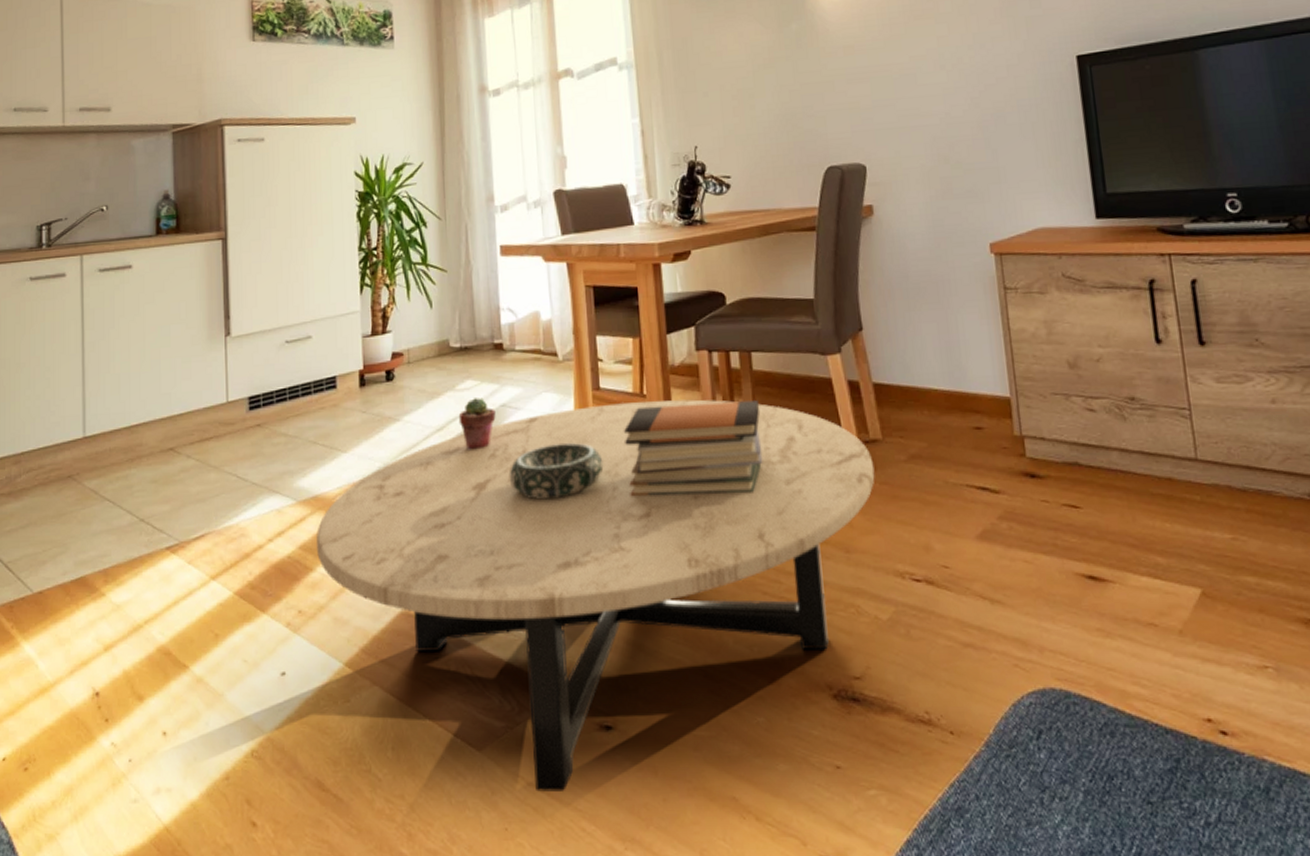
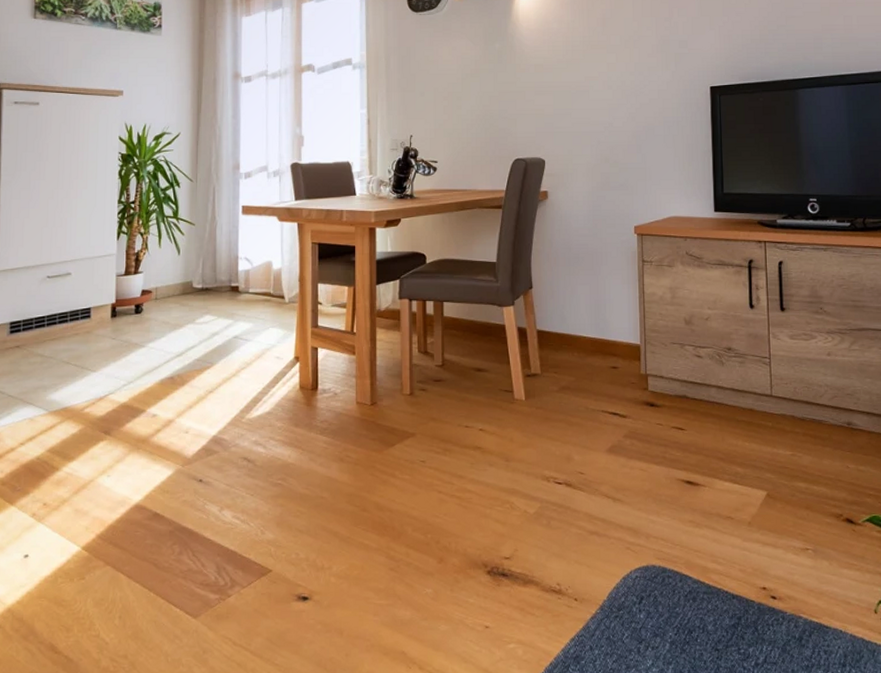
coffee table: present [316,399,875,792] -> none [63,338,533,650]
potted succulent: present [458,398,496,450] -> none [196,330,229,373]
decorative bowl: present [509,443,604,498] -> none [236,370,316,414]
book stack: present [624,400,763,497] -> none [336,340,446,414]

